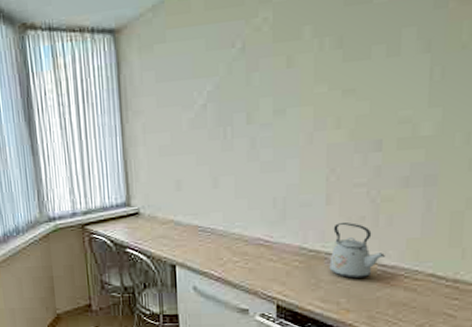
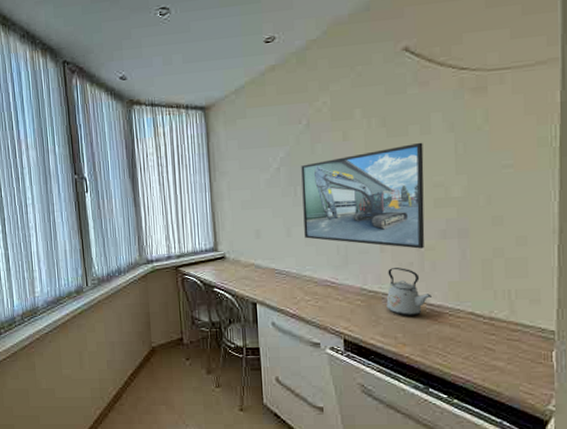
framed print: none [233,66,389,200] -> present [301,142,425,249]

